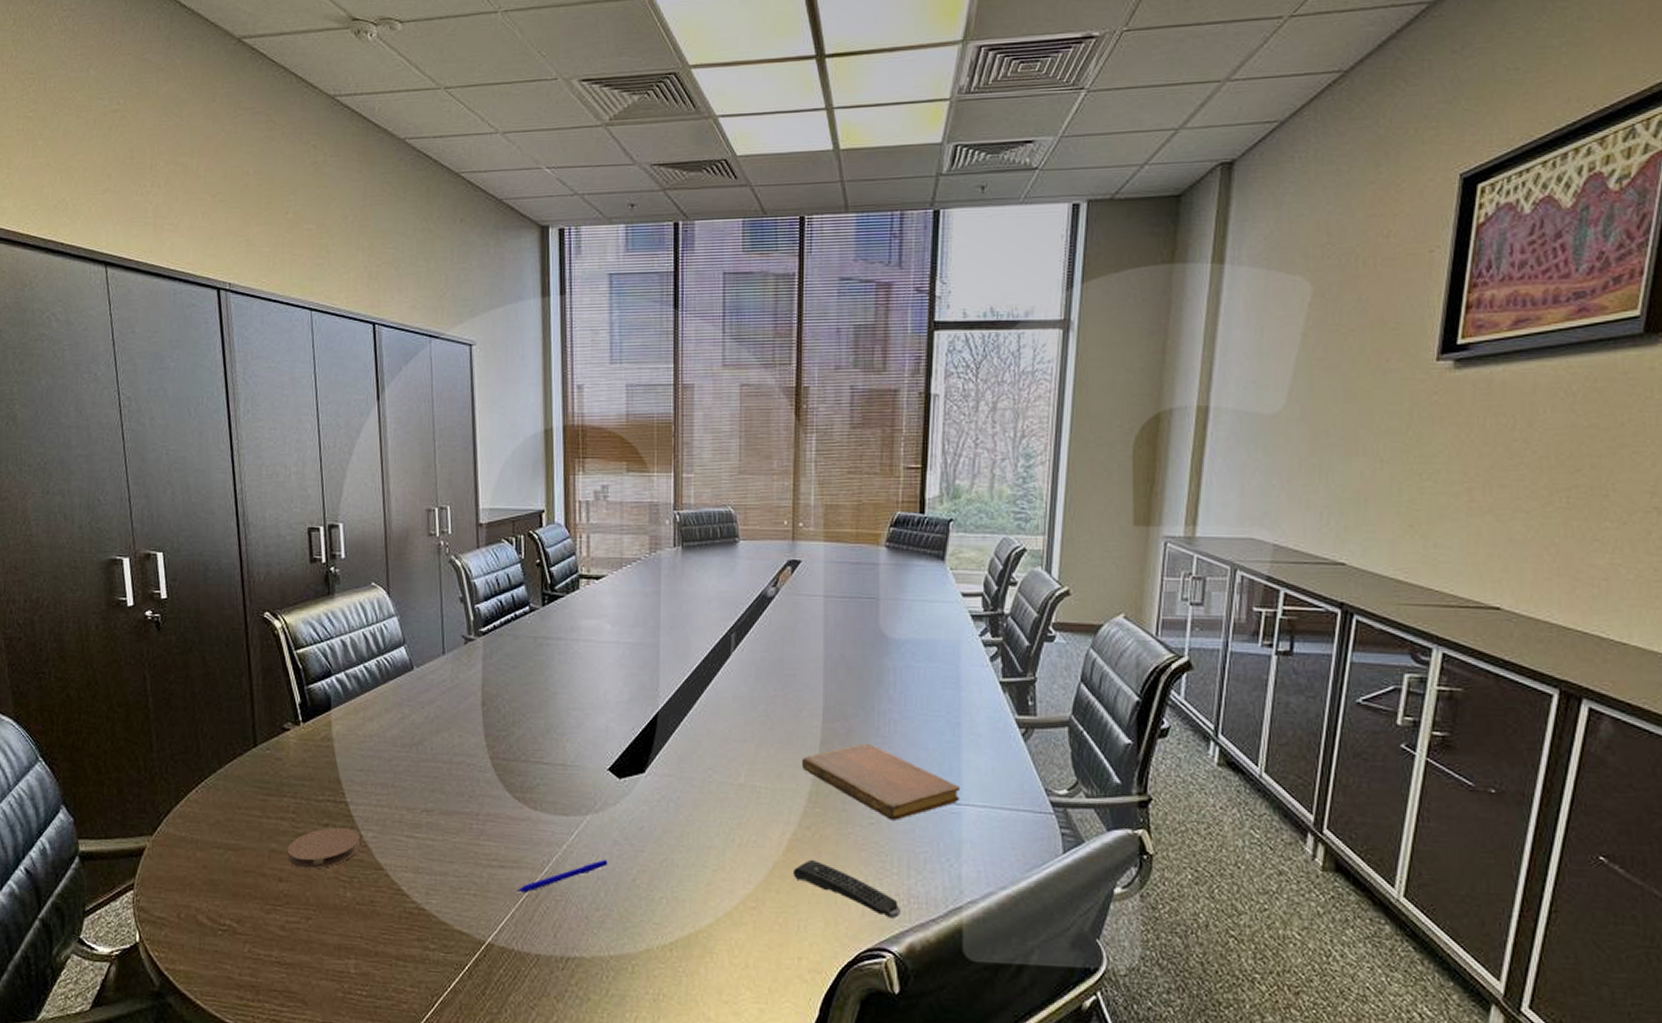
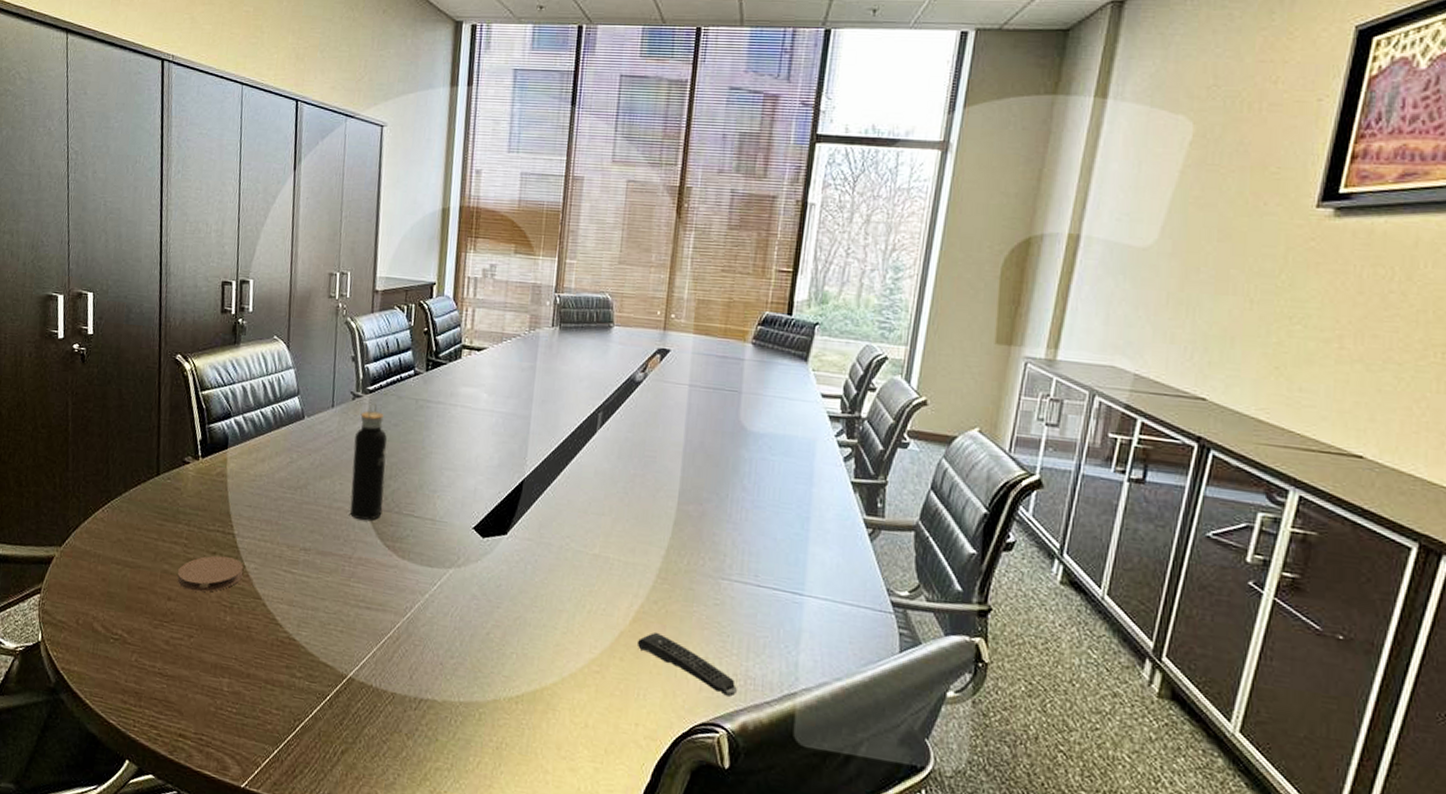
water bottle: none [471,645,508,772] -> present [350,402,387,520]
pen: present [517,860,608,892] -> none [380,611,466,634]
notebook: present [801,743,961,820] -> none [654,527,805,604]

